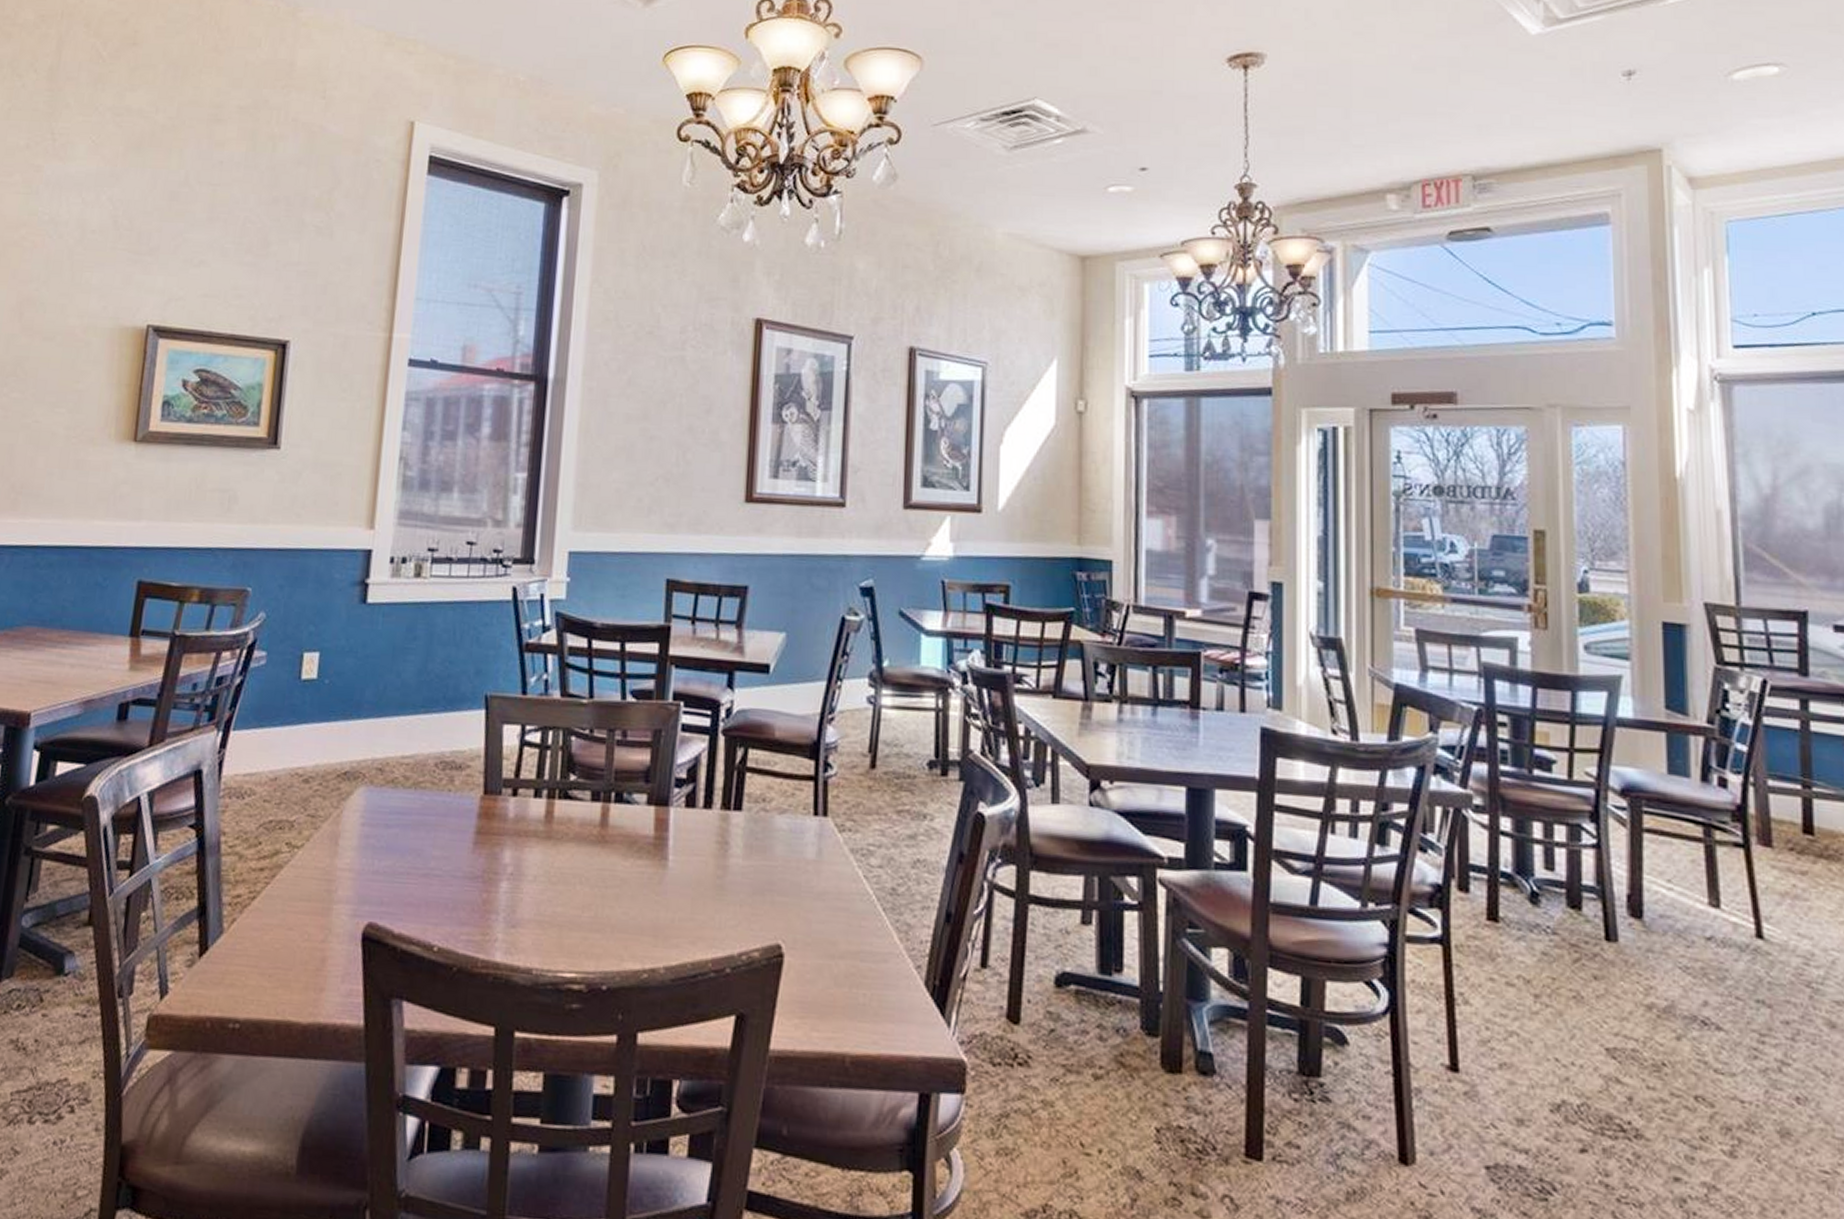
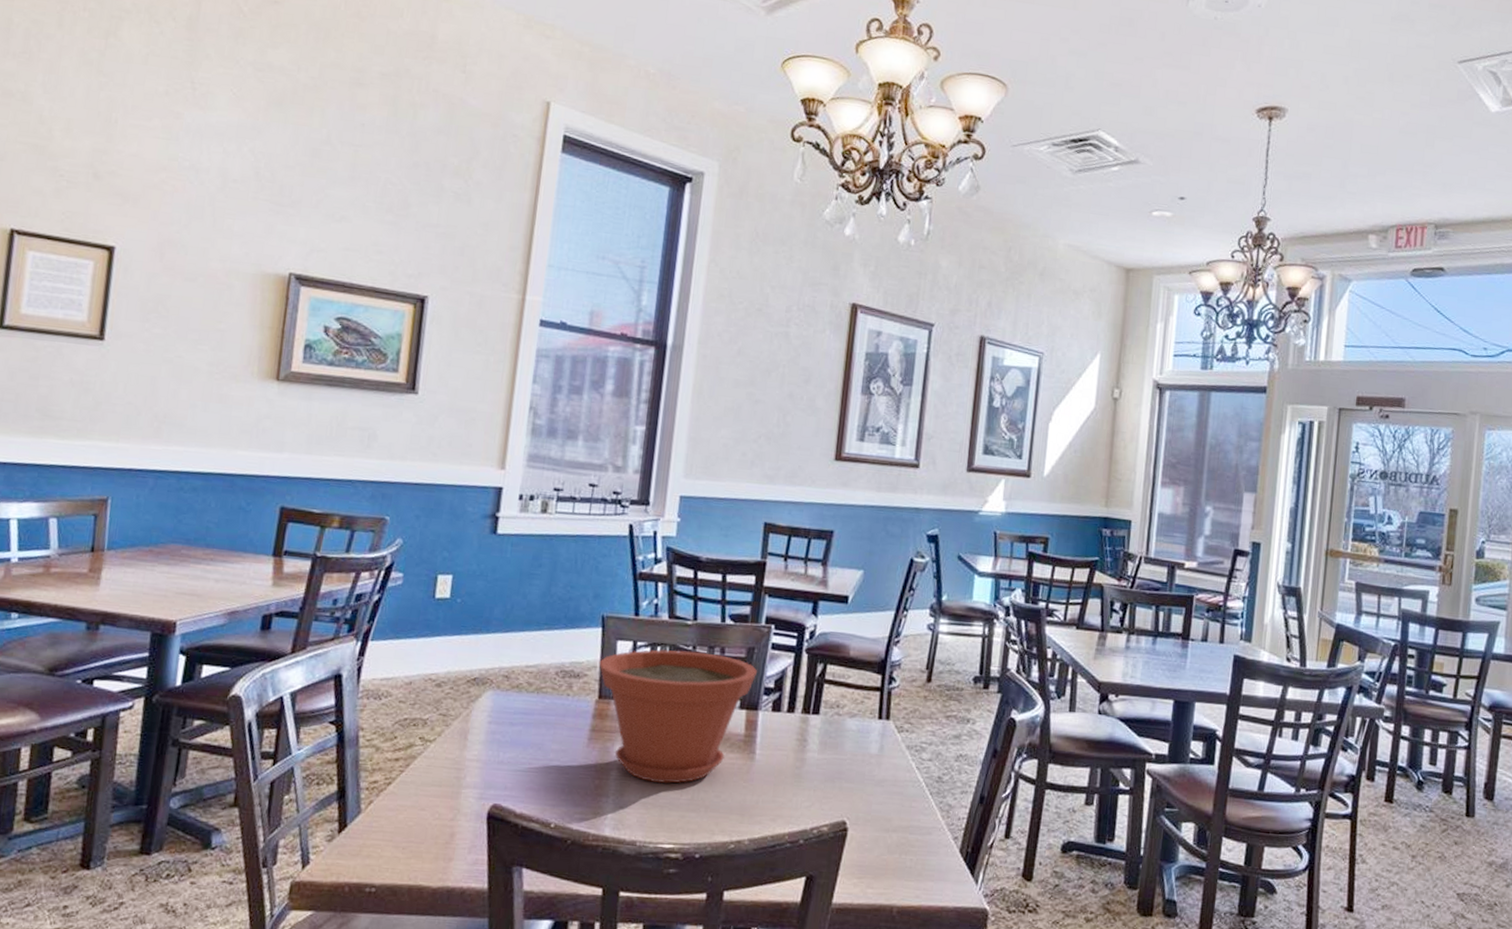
plant pot: none [483,734,667,898] -> present [599,649,758,784]

